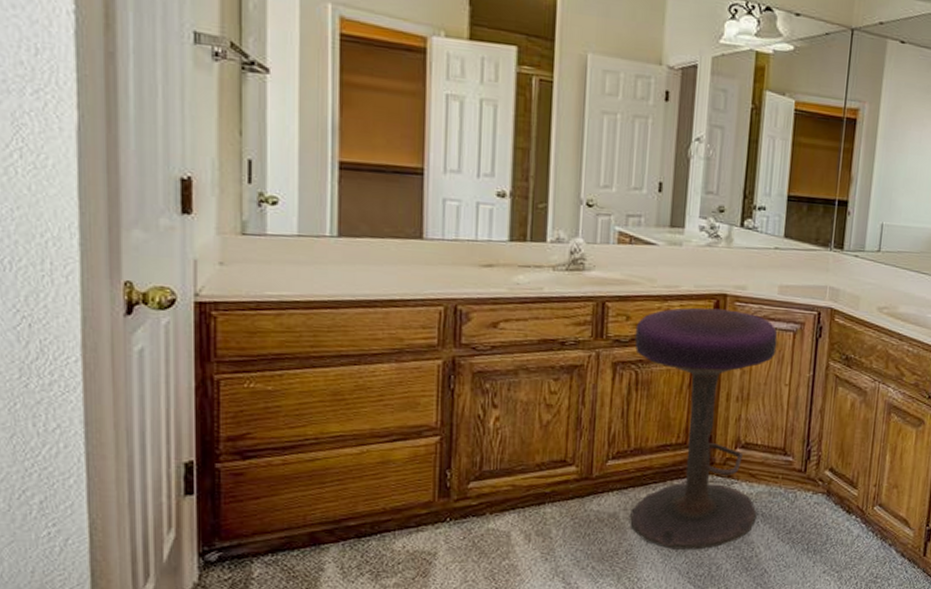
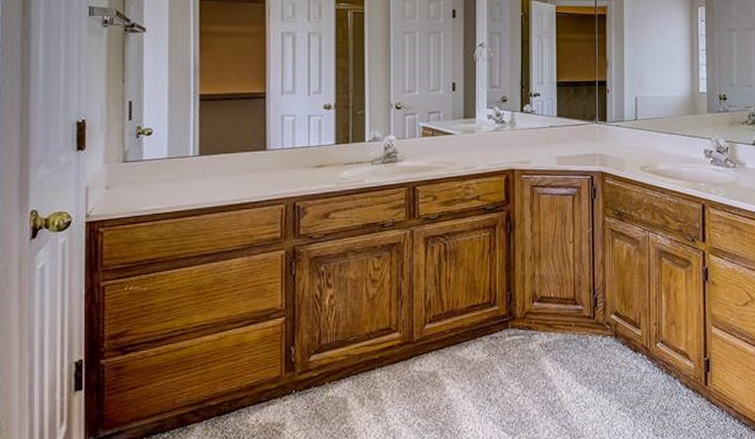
stool: present [630,307,778,550] -> none [441,182,560,401]

